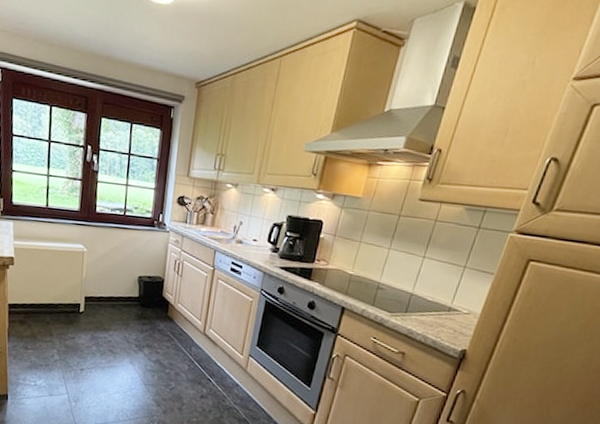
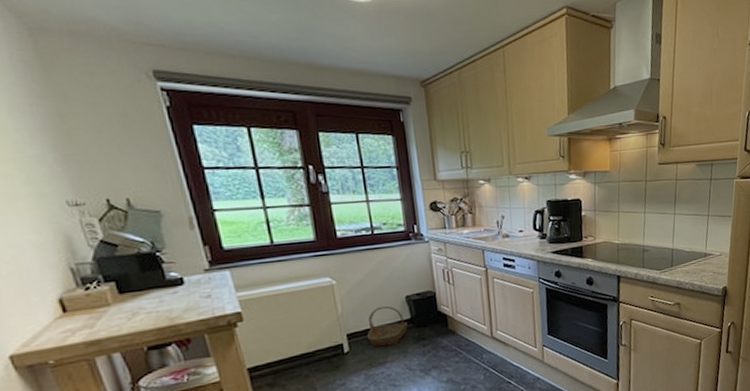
basket: none [100,280,134,317] -> present [367,306,408,347]

